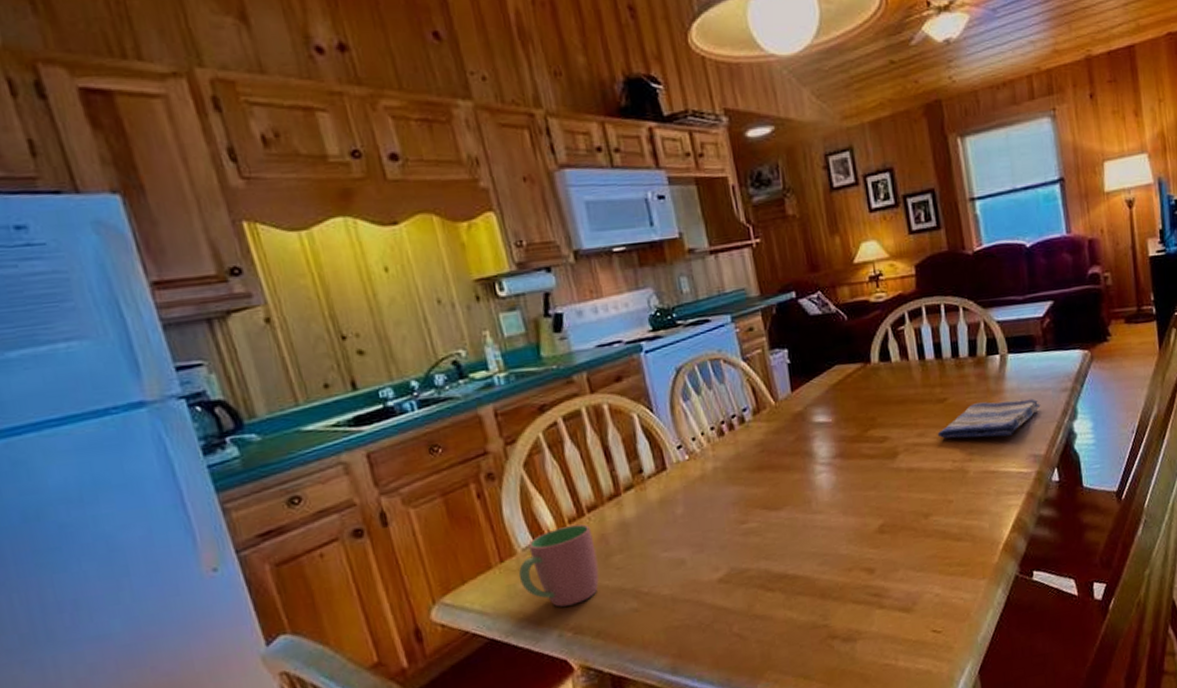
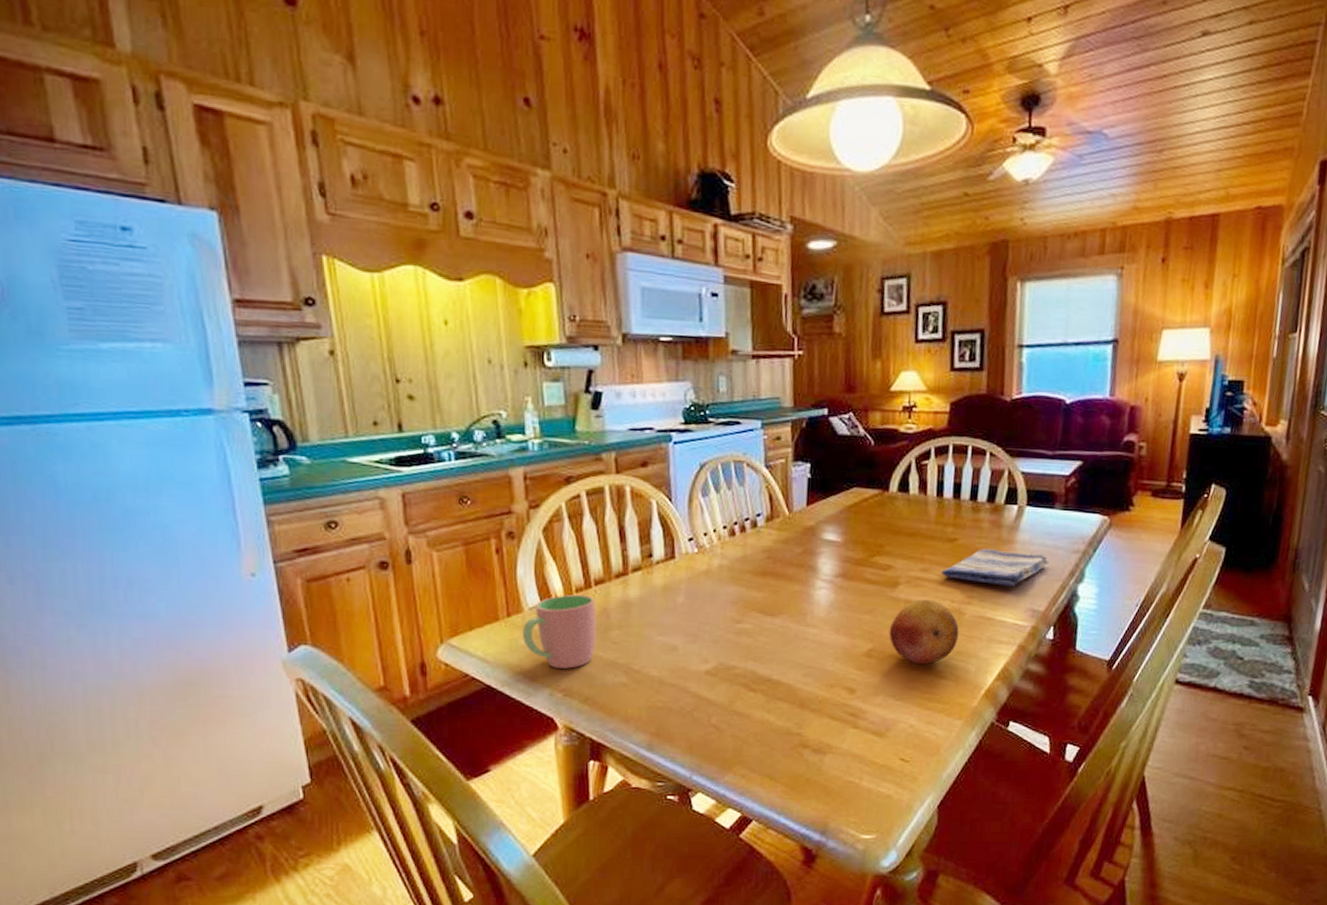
fruit: none [896,463,967,532] -> present [889,599,959,665]

